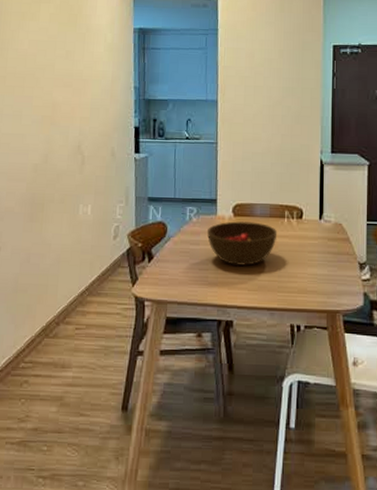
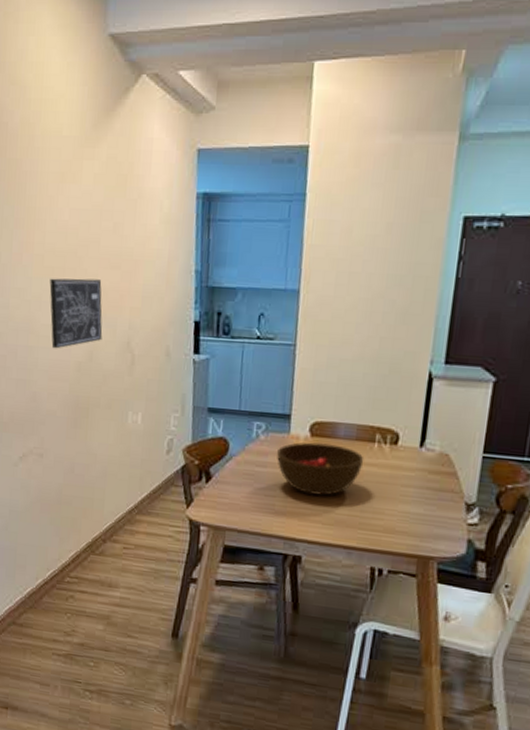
wall art: none [10,95,57,154] -> present [49,278,103,349]

